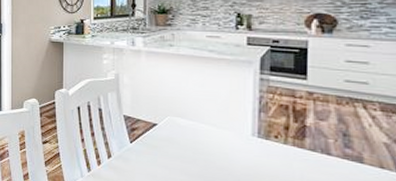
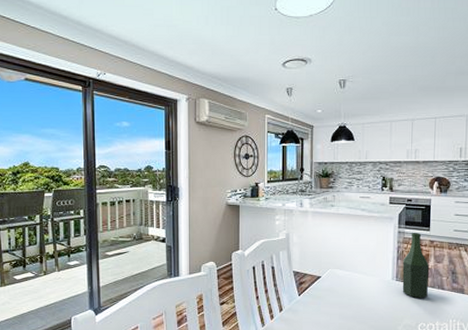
bottle: none [267,81,306,163] -> present [402,233,429,299]

